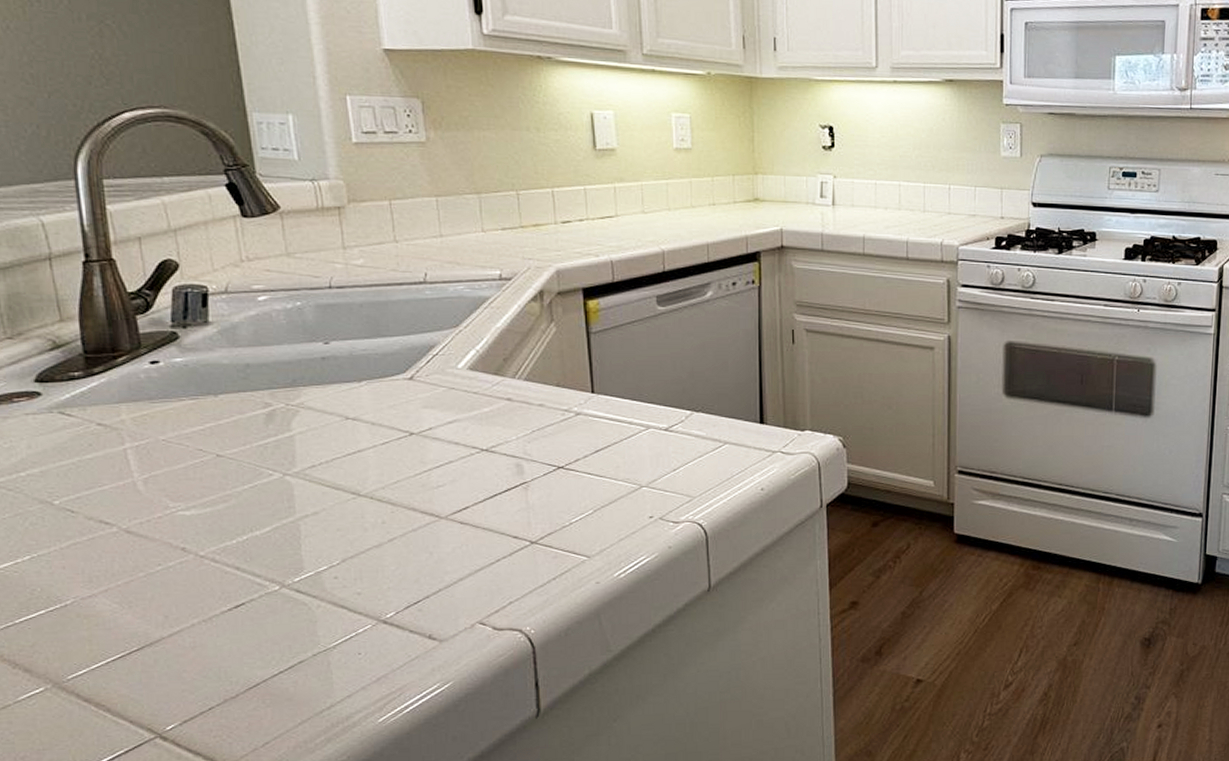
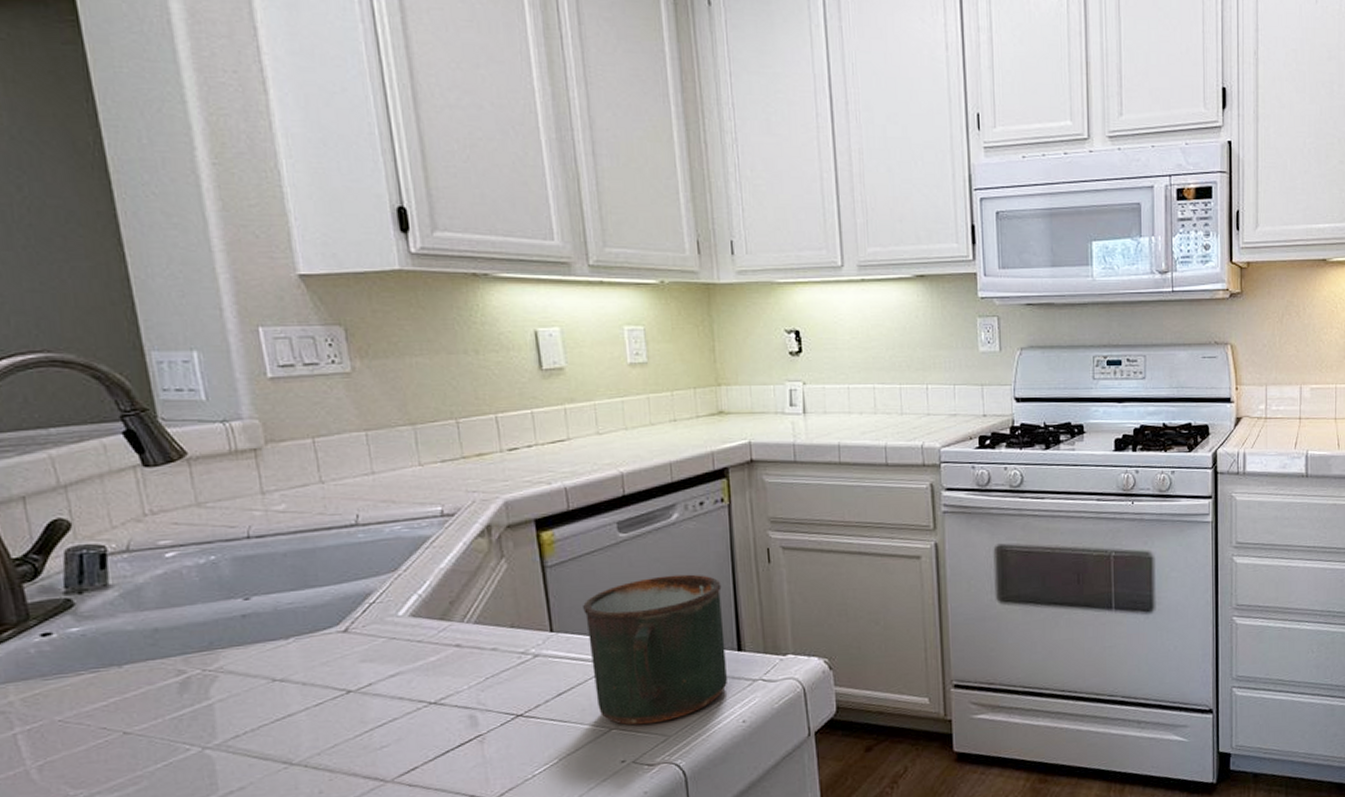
mug: none [622,349,749,485] -> present [583,574,727,725]

